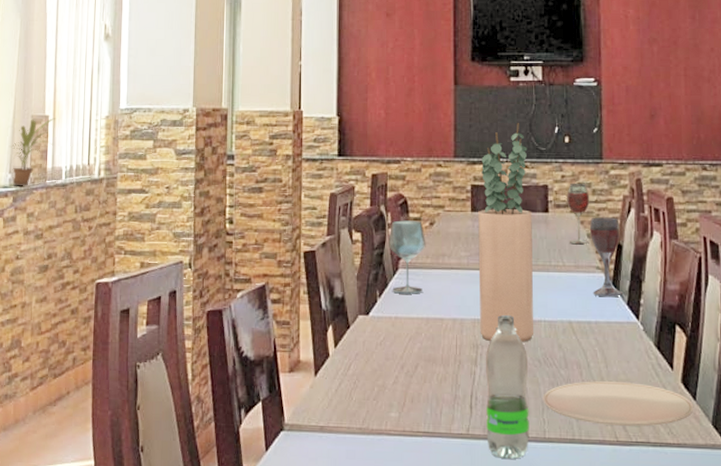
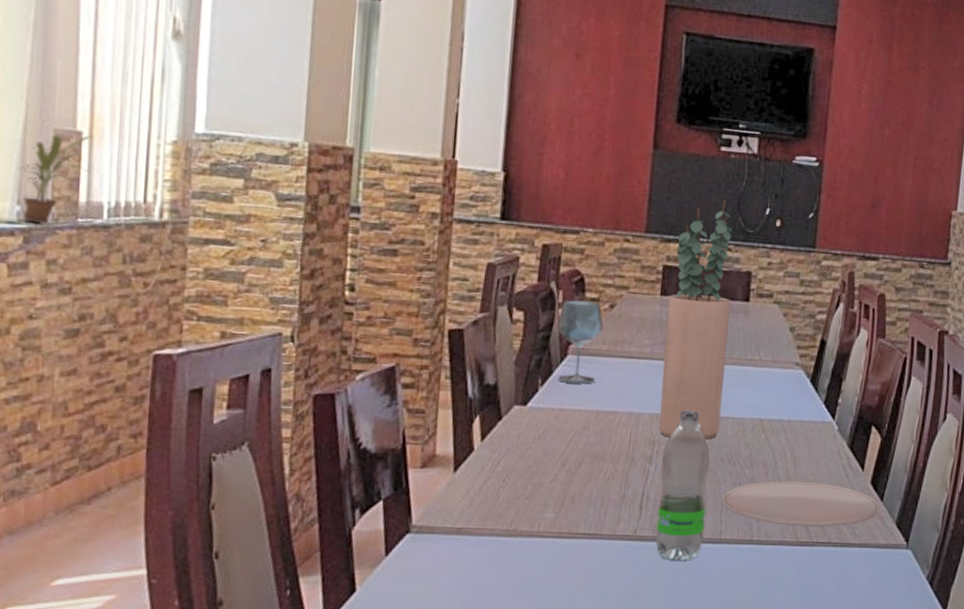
wineglass: present [567,182,590,245] -> none [770,271,797,339]
cup: present [589,217,624,298] -> none [788,309,826,396]

